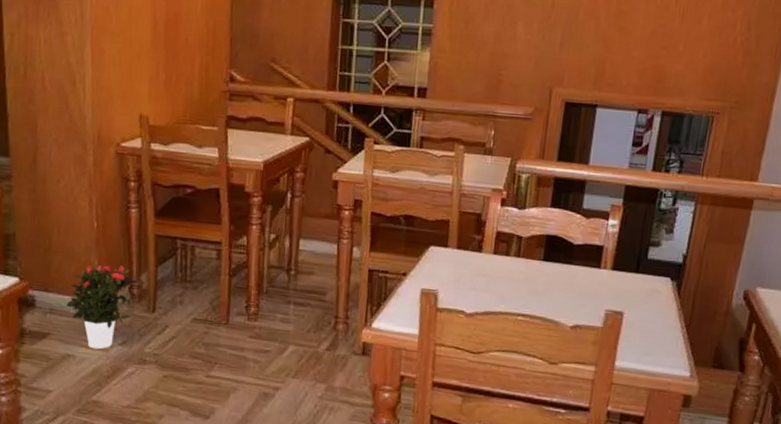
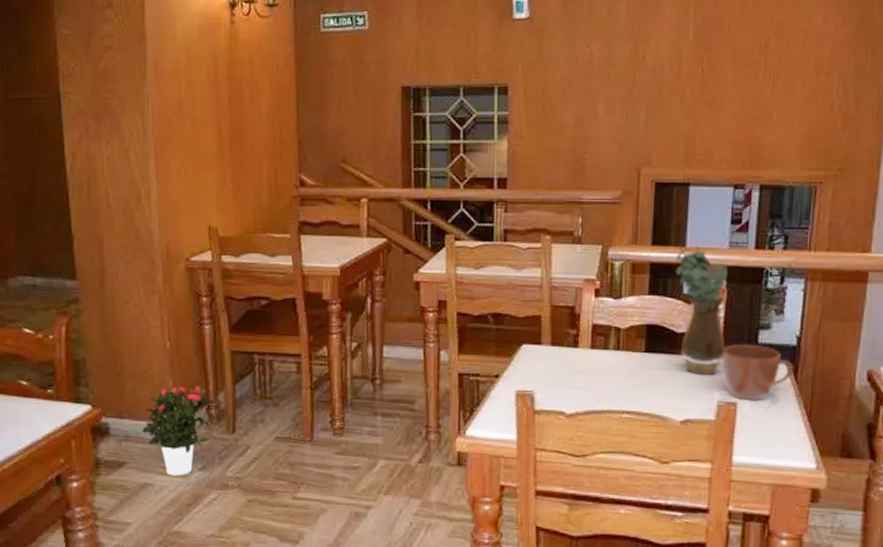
vase: none [576,161,626,285] -> present [676,244,729,376]
cup: none [613,257,678,312] -> present [722,343,794,401]

